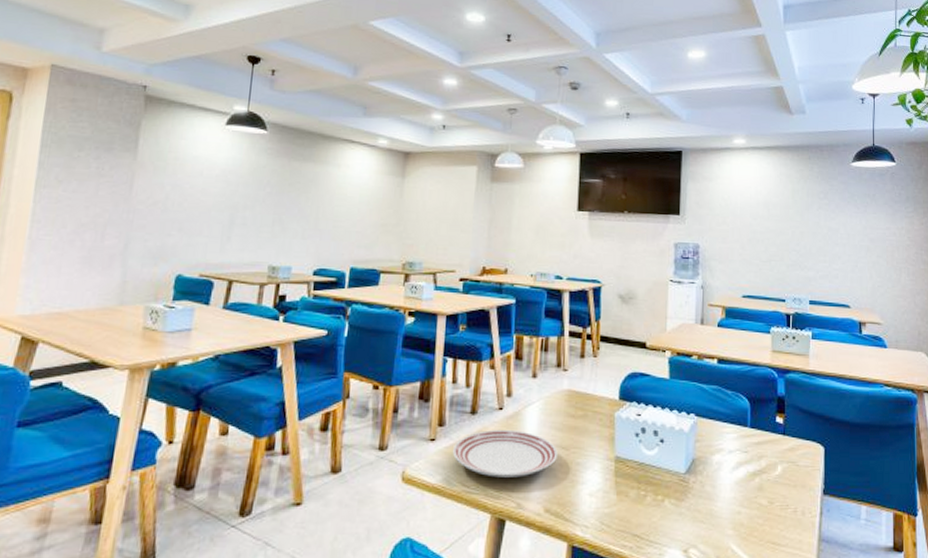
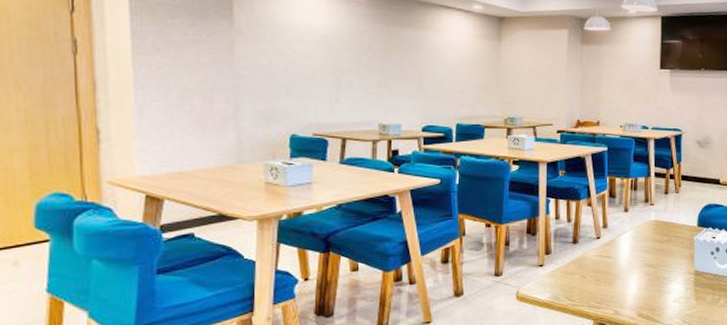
dinner plate: present [452,429,558,477] -> none [558,254,647,292]

